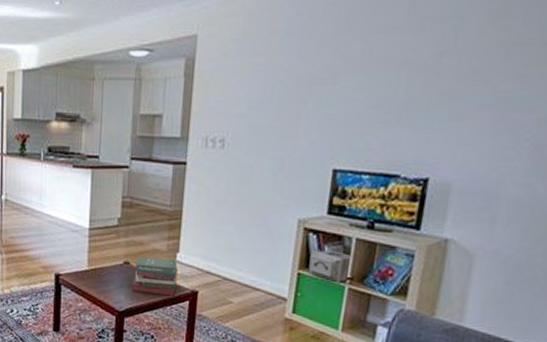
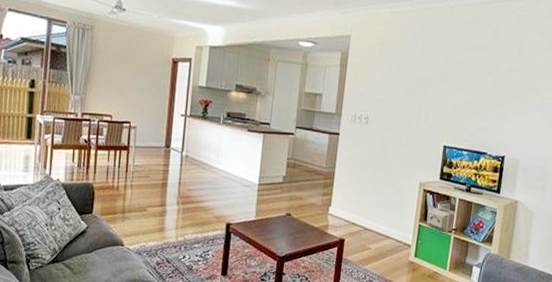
books: present [132,256,178,297] -> none [291,209,329,244]

